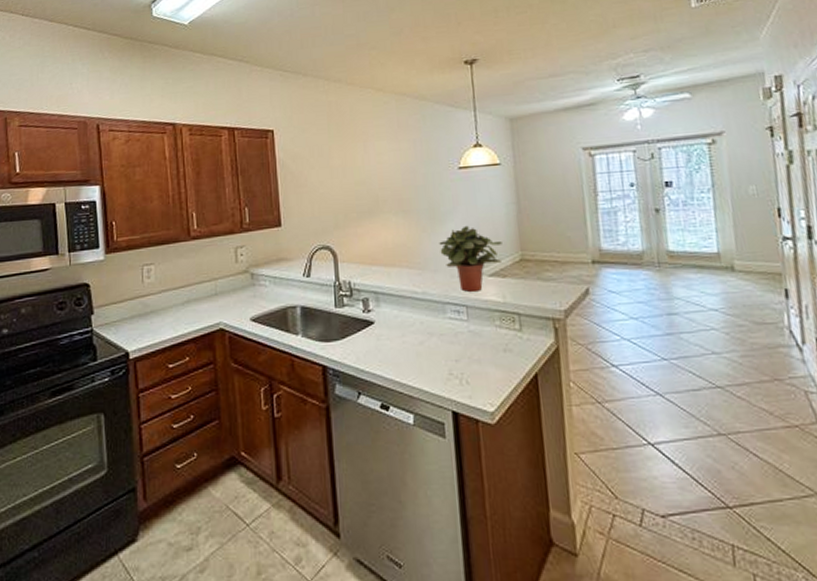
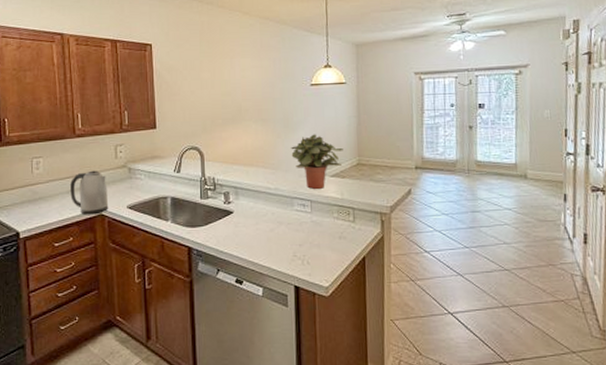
kettle: none [186,277,229,330] -> present [70,170,109,215]

